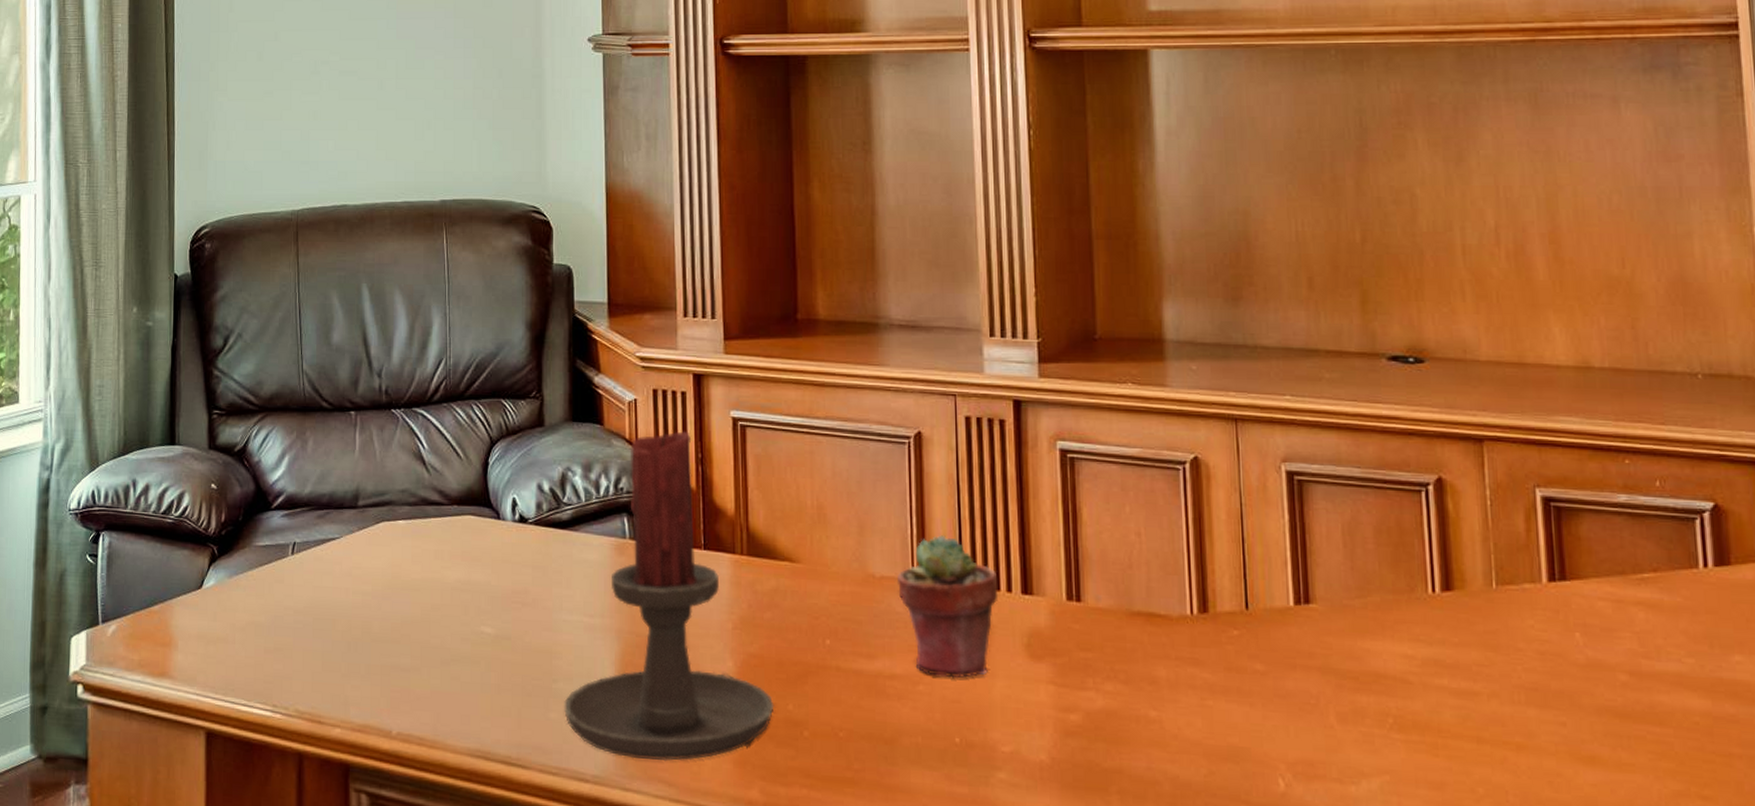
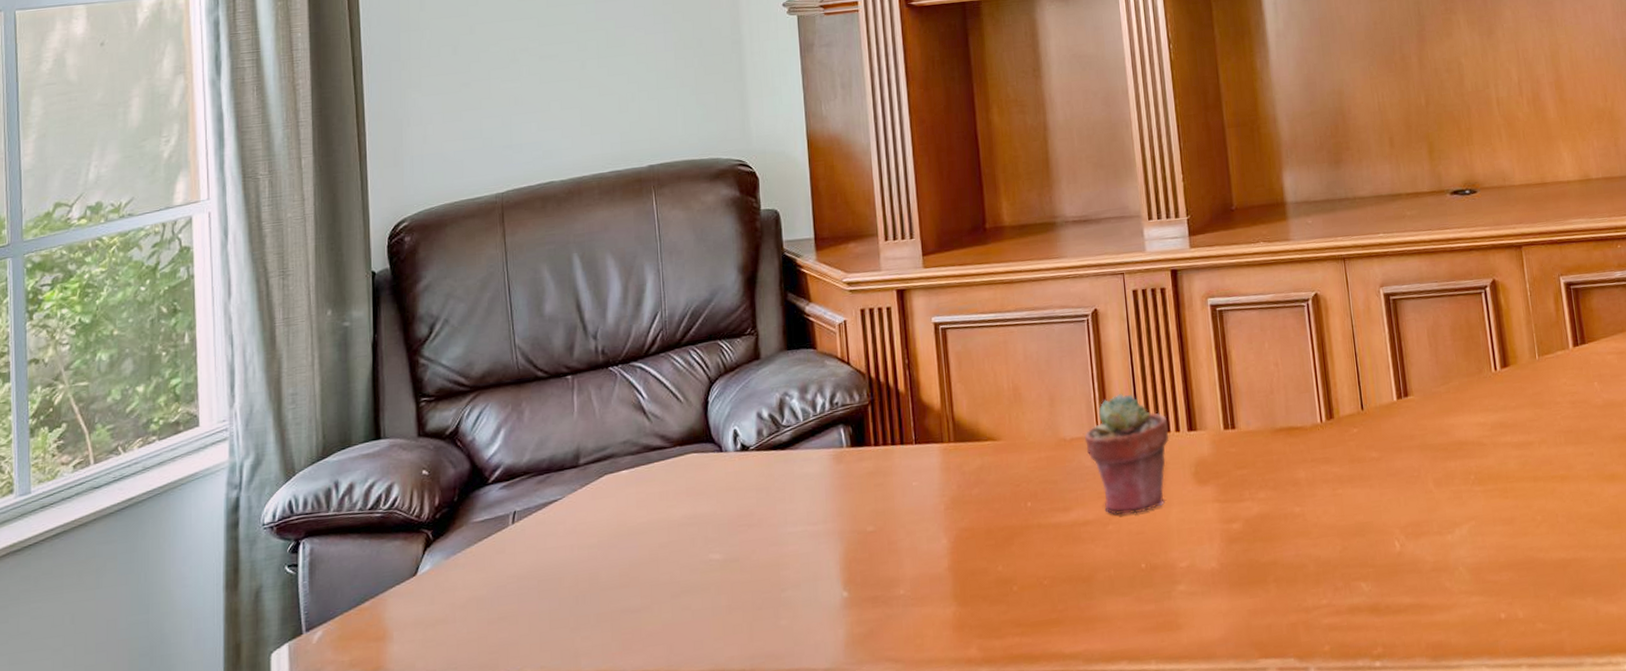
candle holder: present [564,431,774,762] -> none [793,342,986,646]

